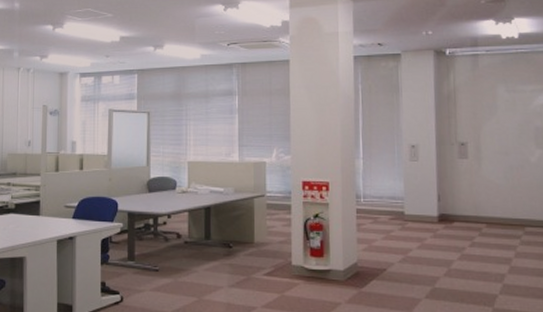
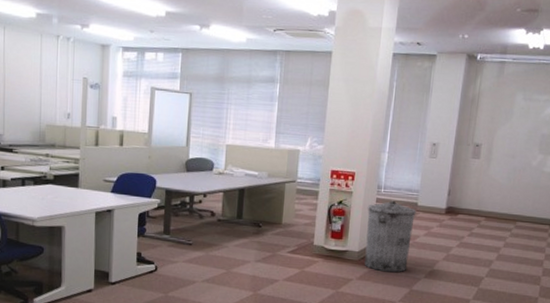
trash can: none [347,210,404,294] -> present [364,200,417,273]

